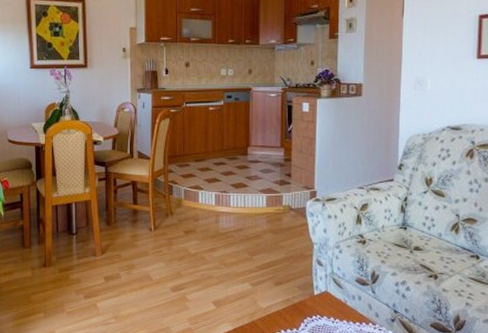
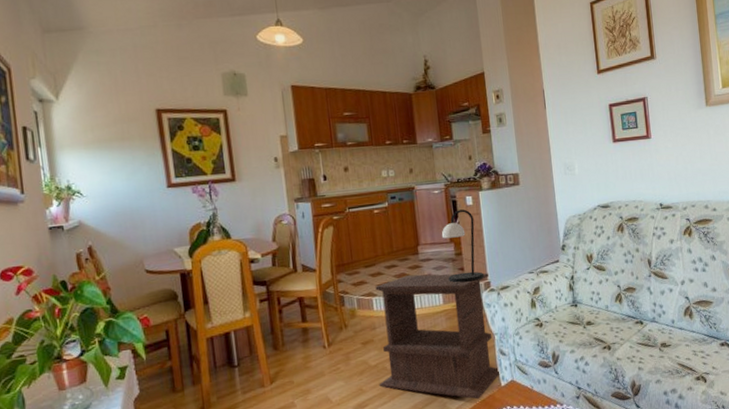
side table: none [196,174,316,303] -> present [375,273,502,400]
table lamp: none [272,116,311,188] -> present [441,209,484,283]

